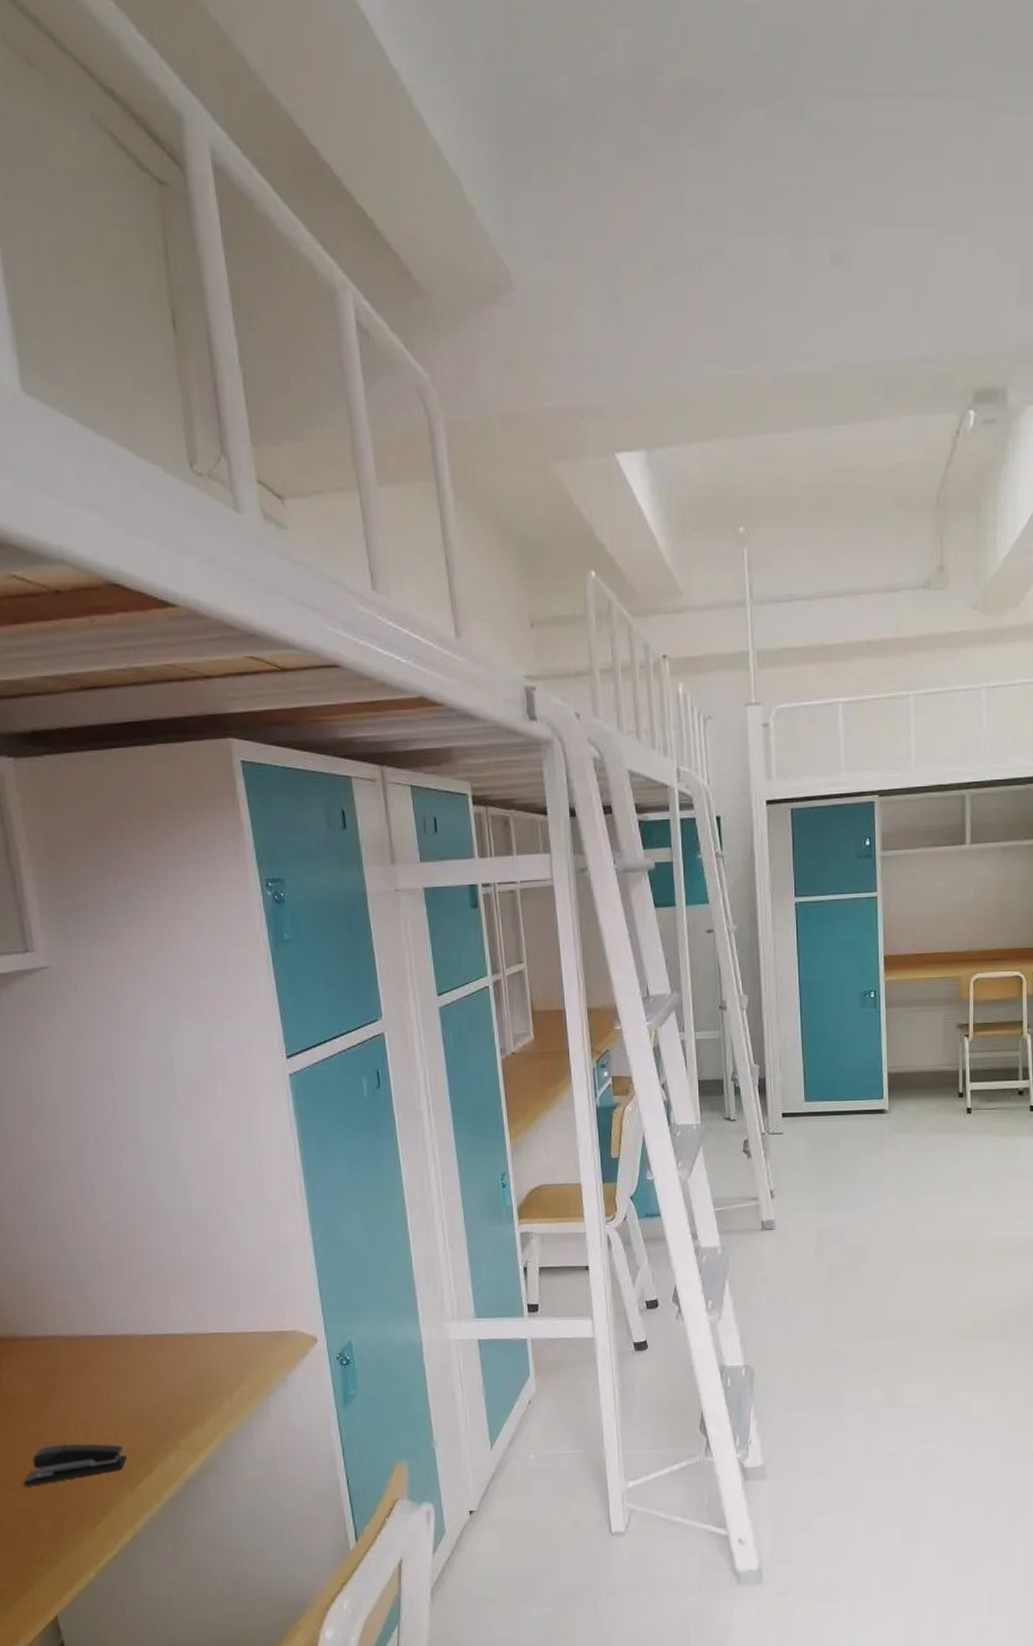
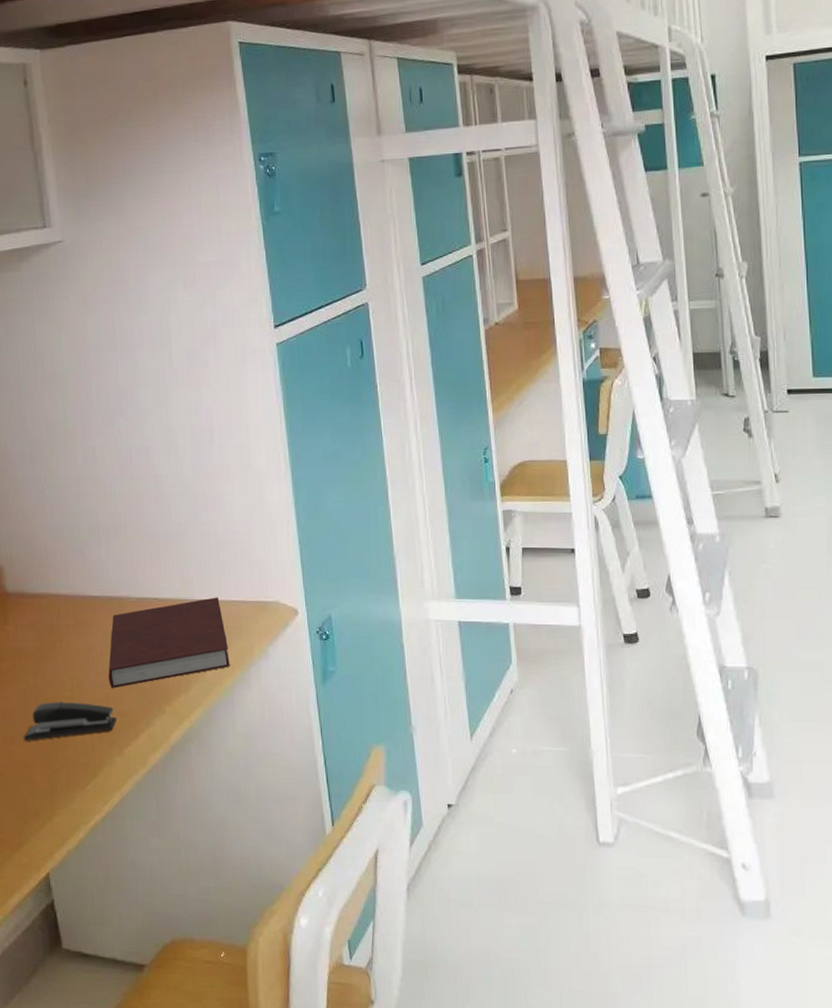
notebook: none [116,1329,248,1427] -> present [108,597,230,688]

